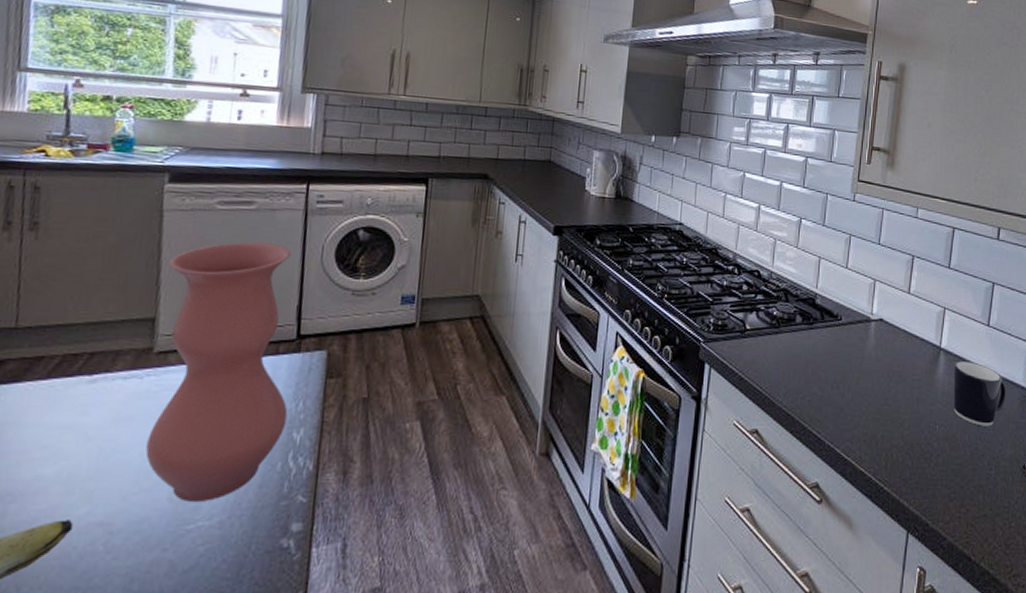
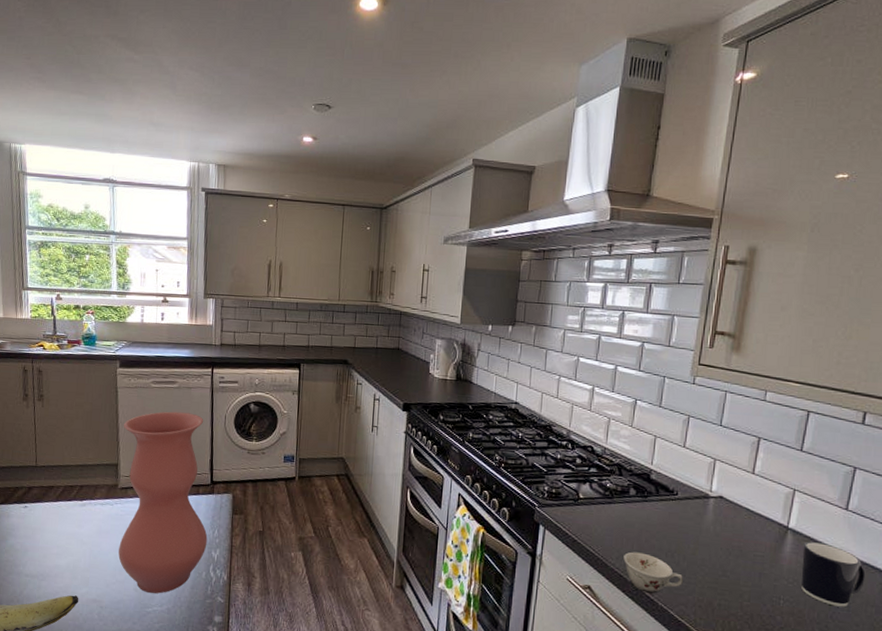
teacup: none [791,386,848,431] -> present [623,551,683,594]

